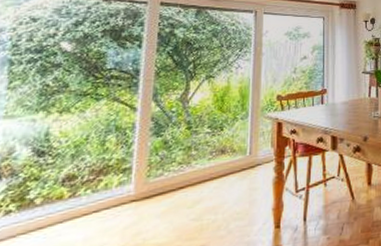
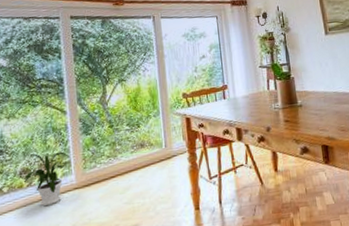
house plant: none [66,155,132,223] -> present [24,151,70,207]

